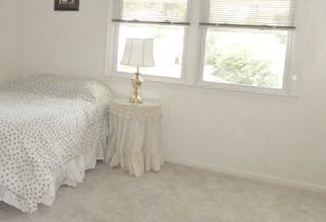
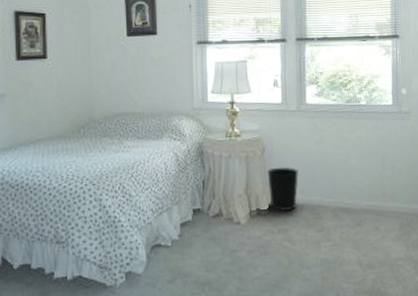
wastebasket: none [162,133,191,171] -> present [267,166,299,211]

